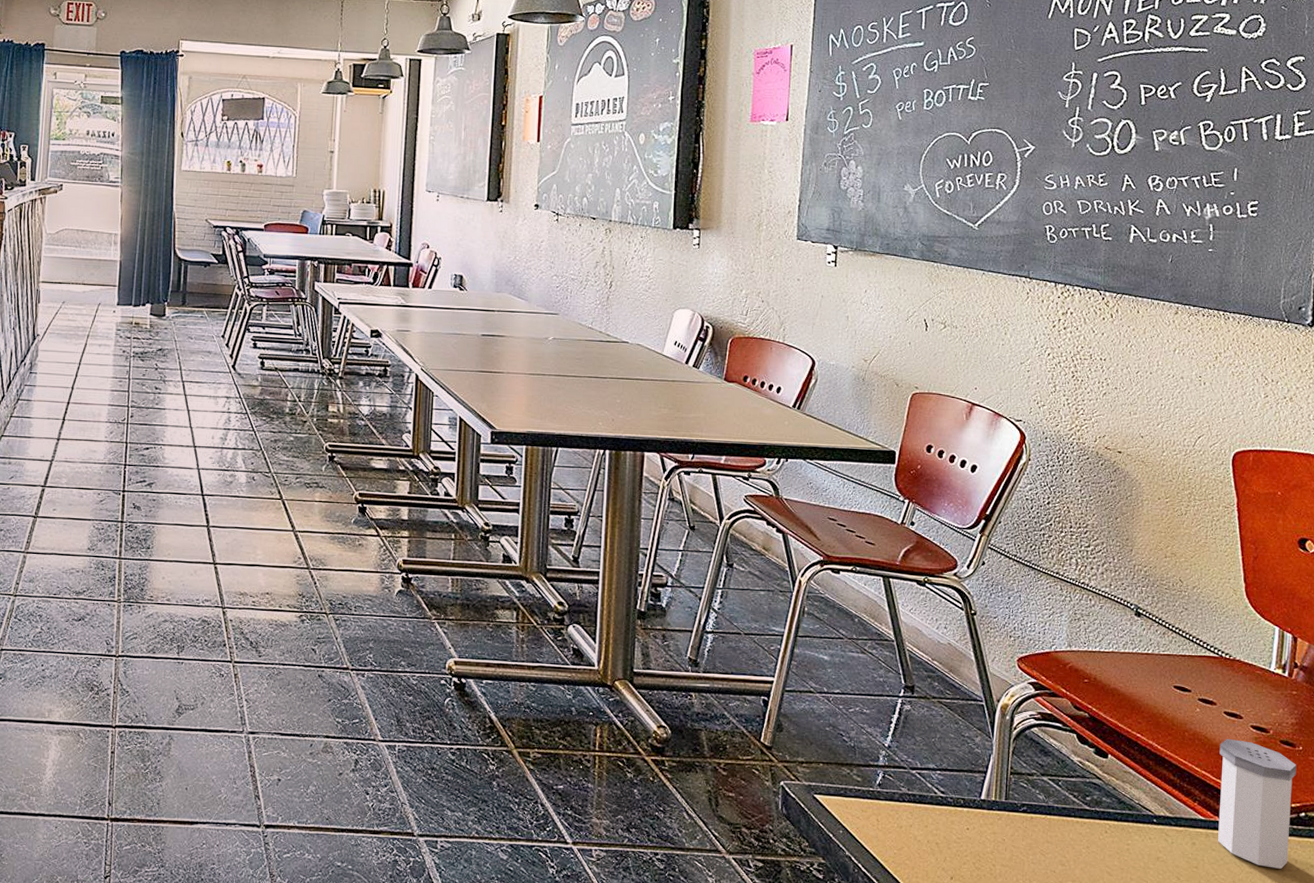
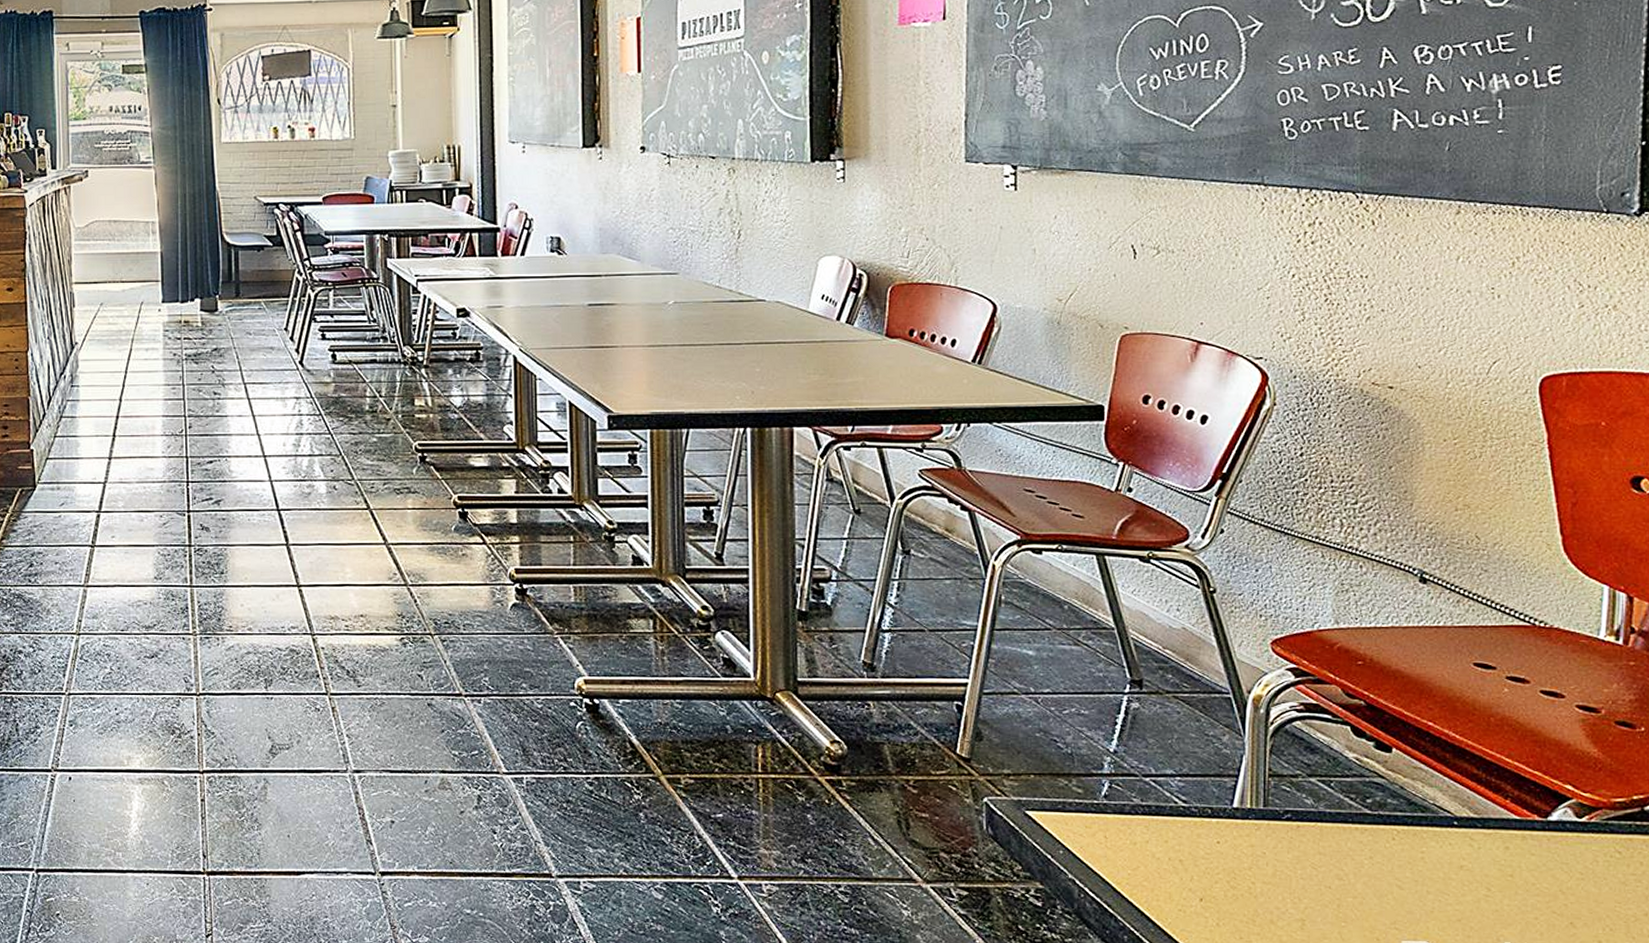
salt shaker: present [1218,739,1297,869] -> none [1536,723,1638,873]

